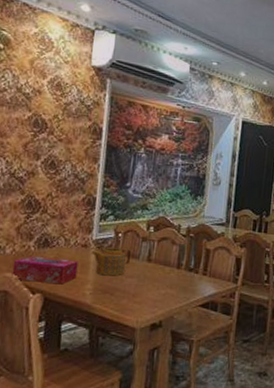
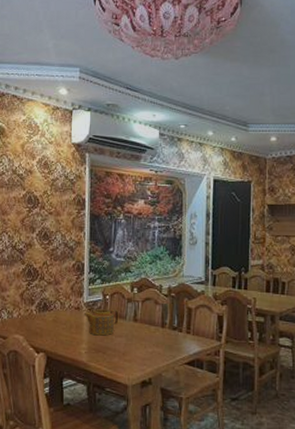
tissue box: present [11,255,78,285] -> none [19,318,73,344]

